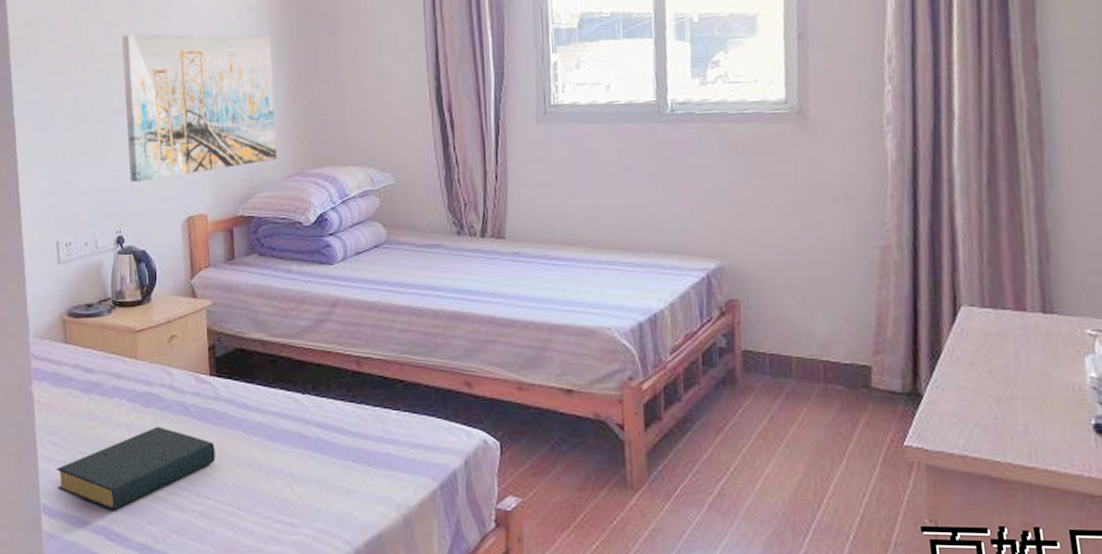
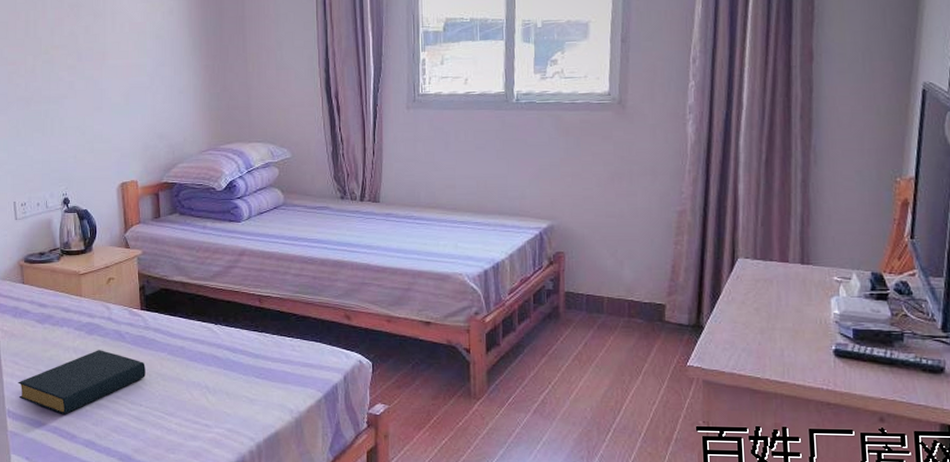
wall art: present [121,34,277,182] -> none [64,31,195,154]

